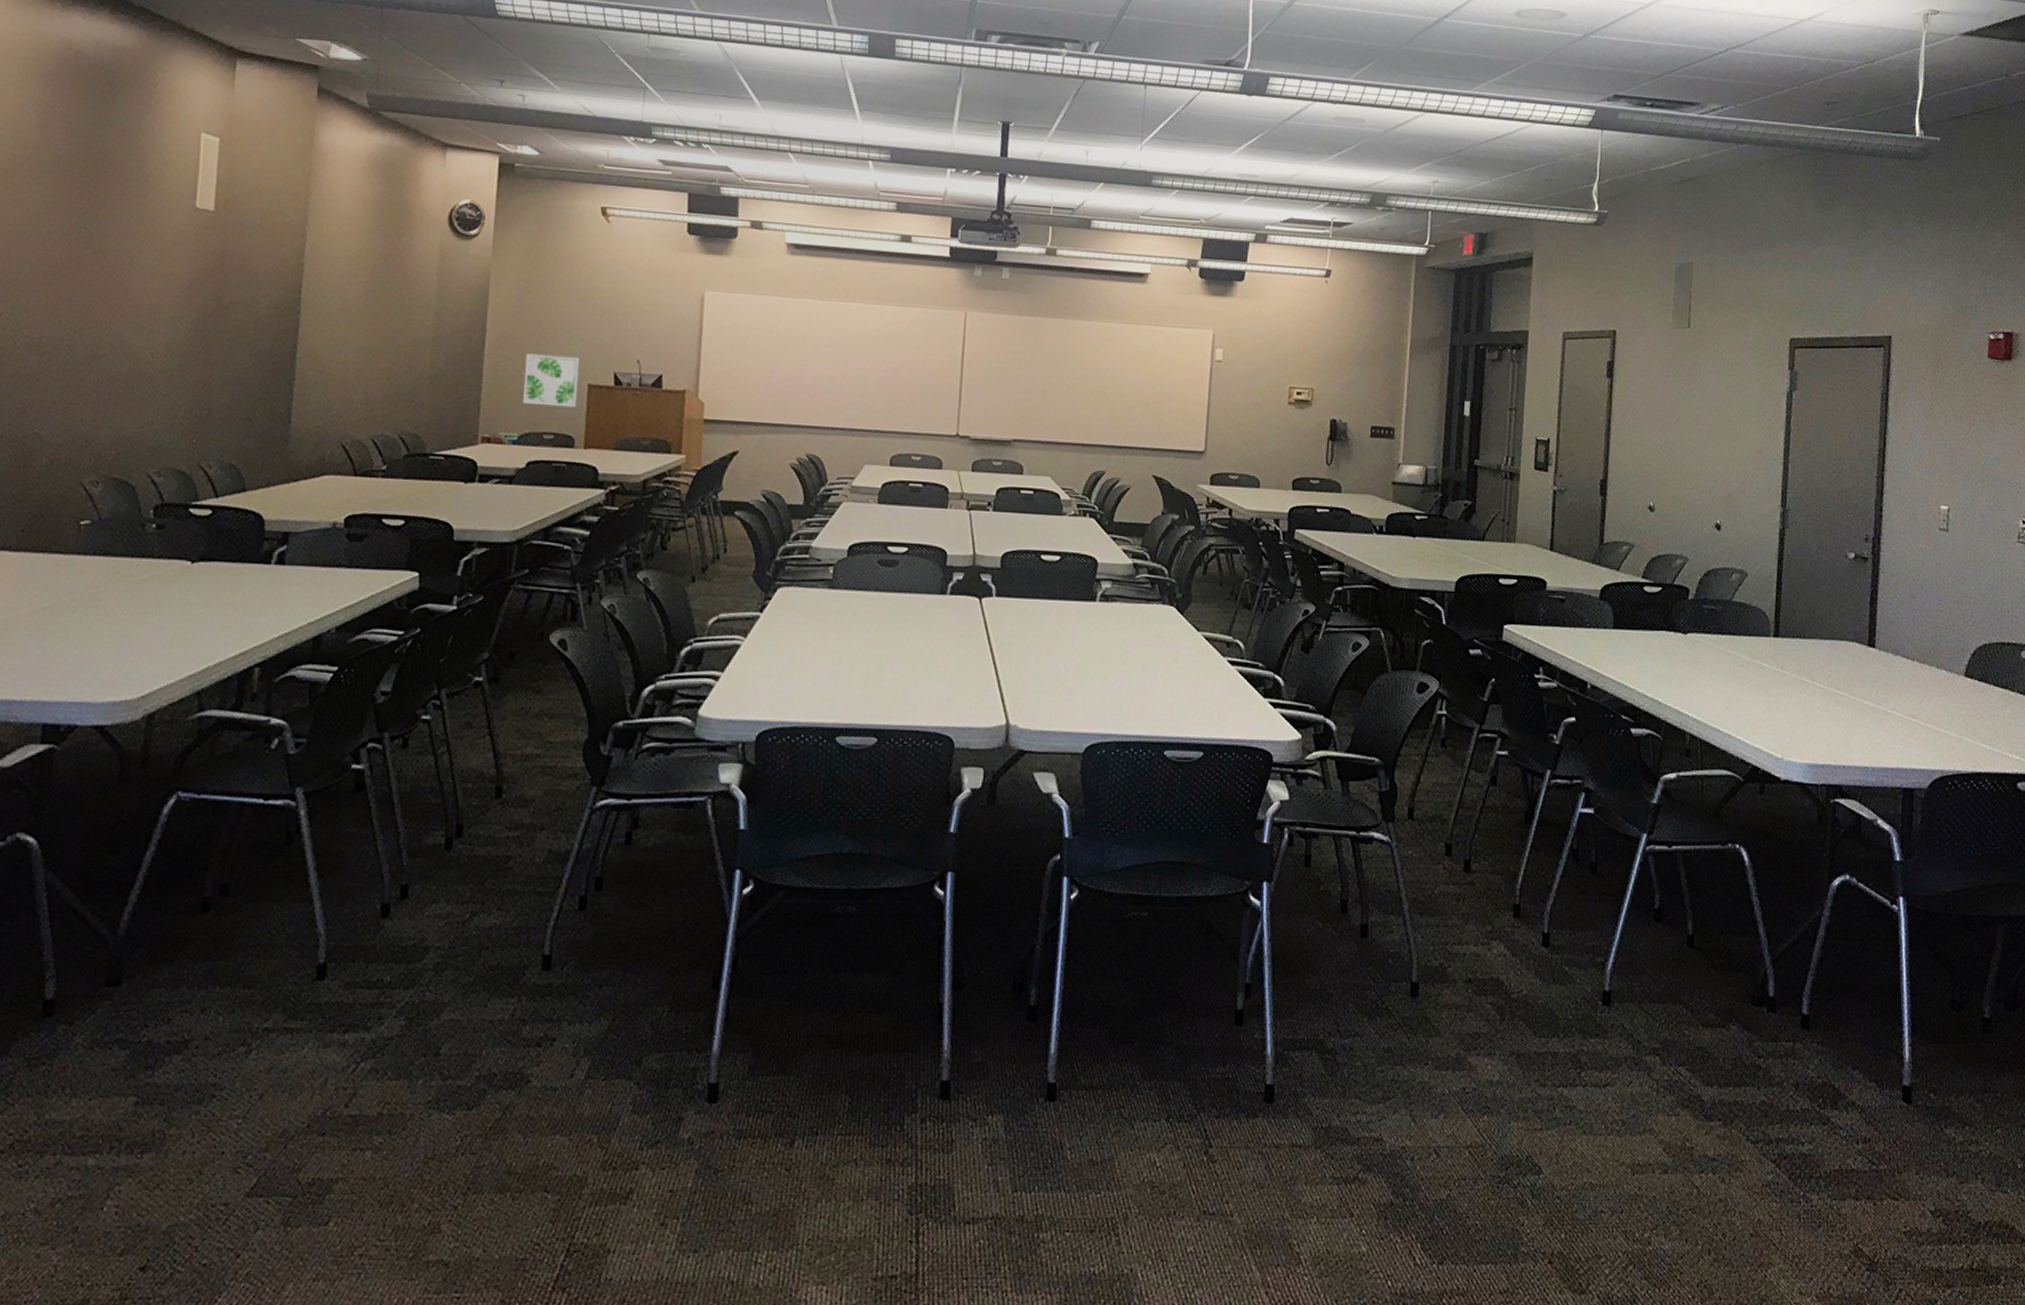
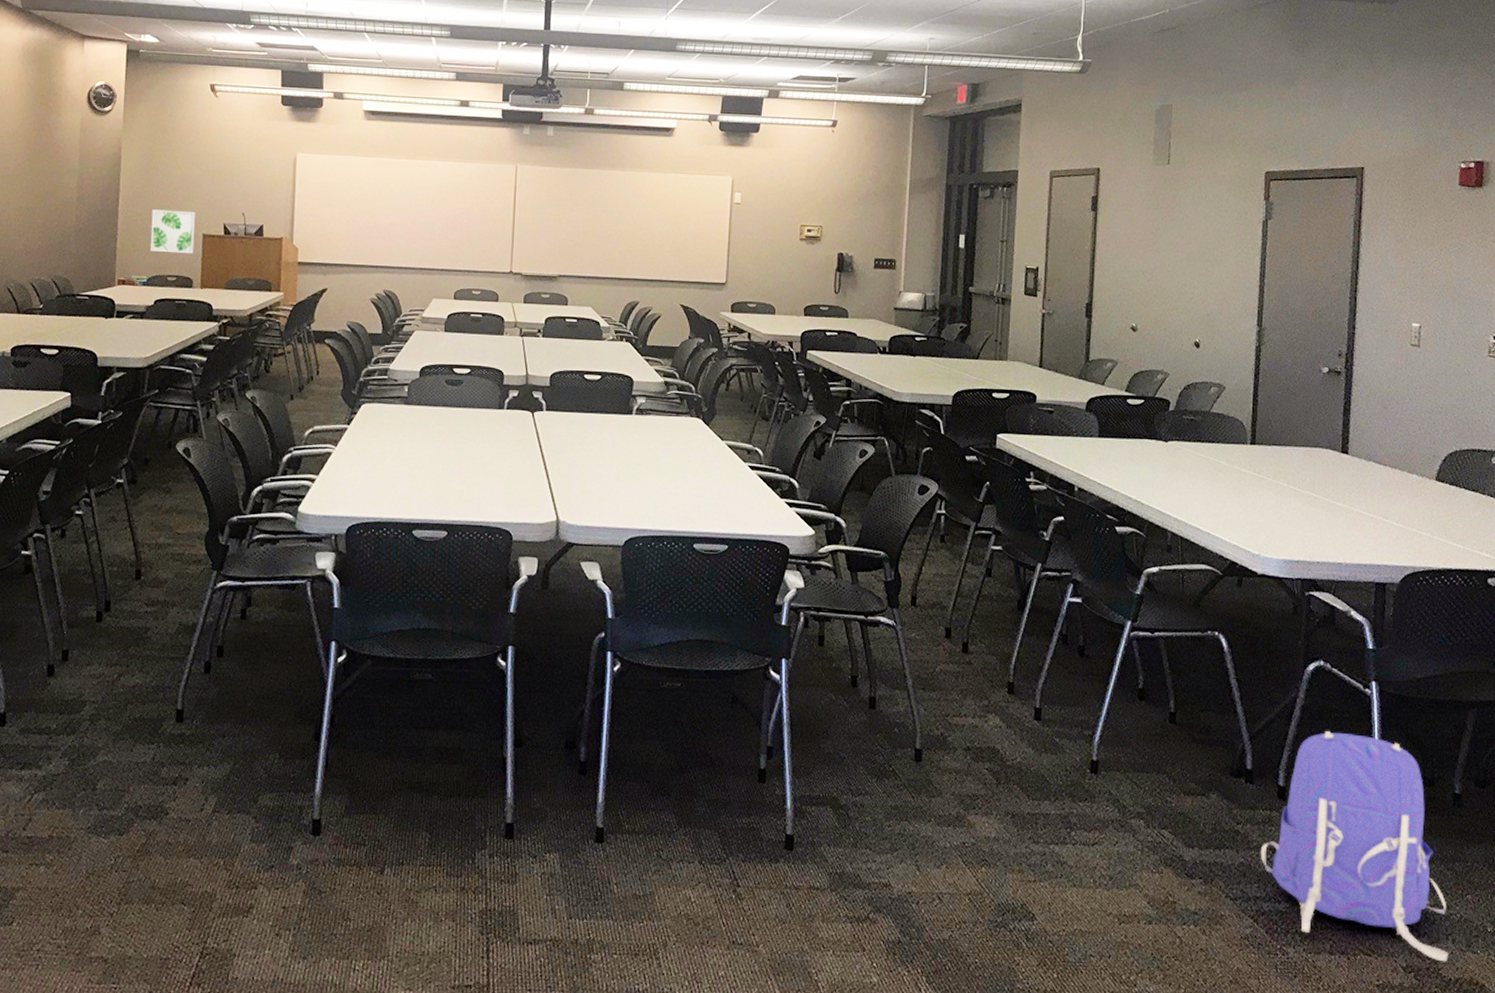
backpack: none [1782,952,1978,1204] -> present [1260,731,1448,962]

